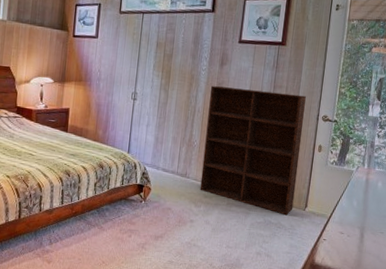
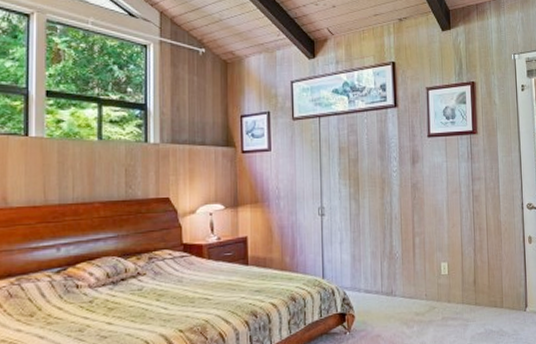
shelving unit: present [200,86,306,215] -> none [406,185,513,320]

